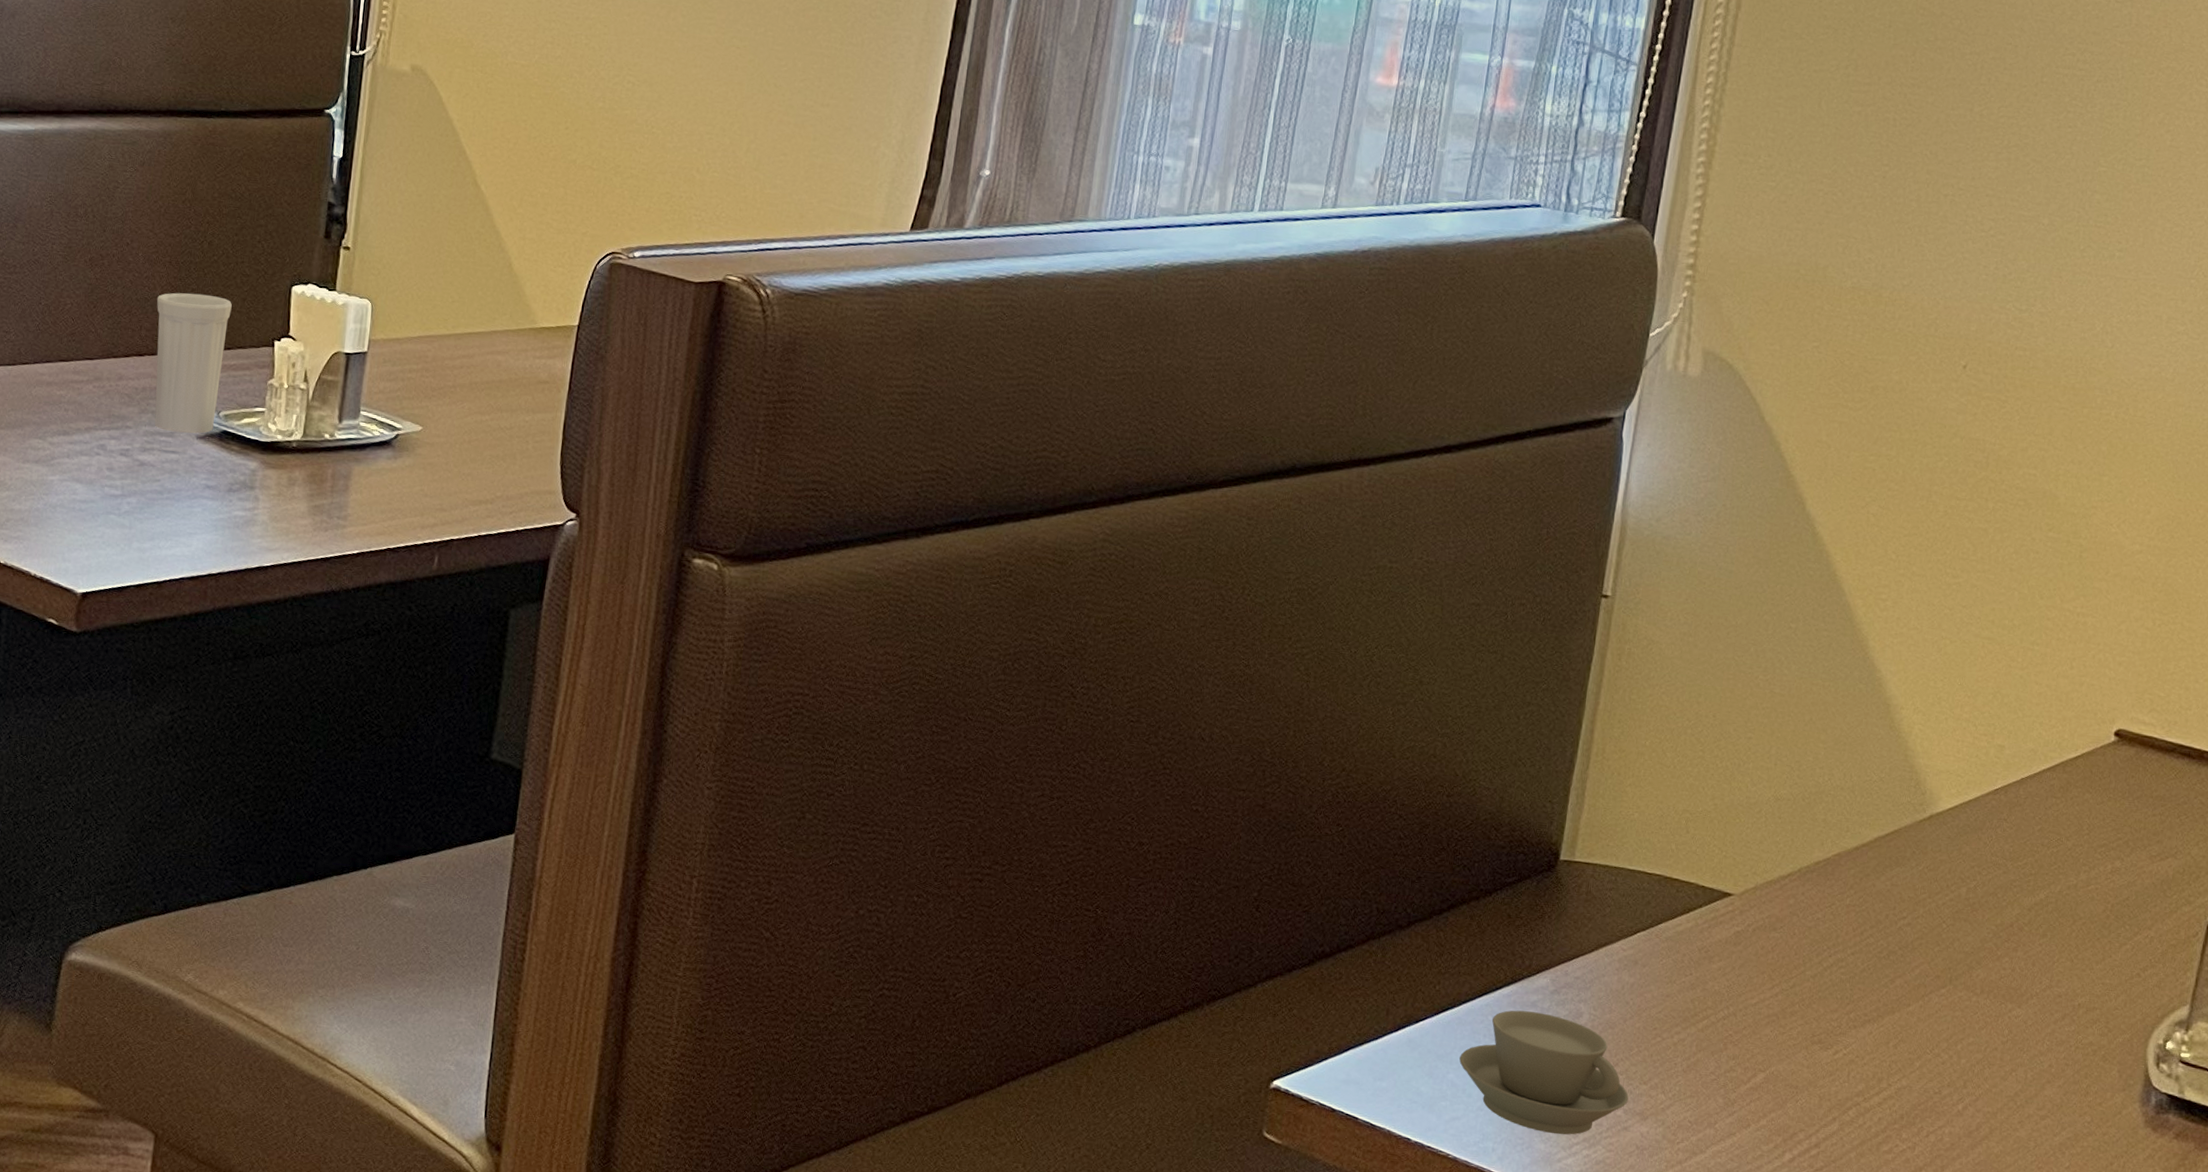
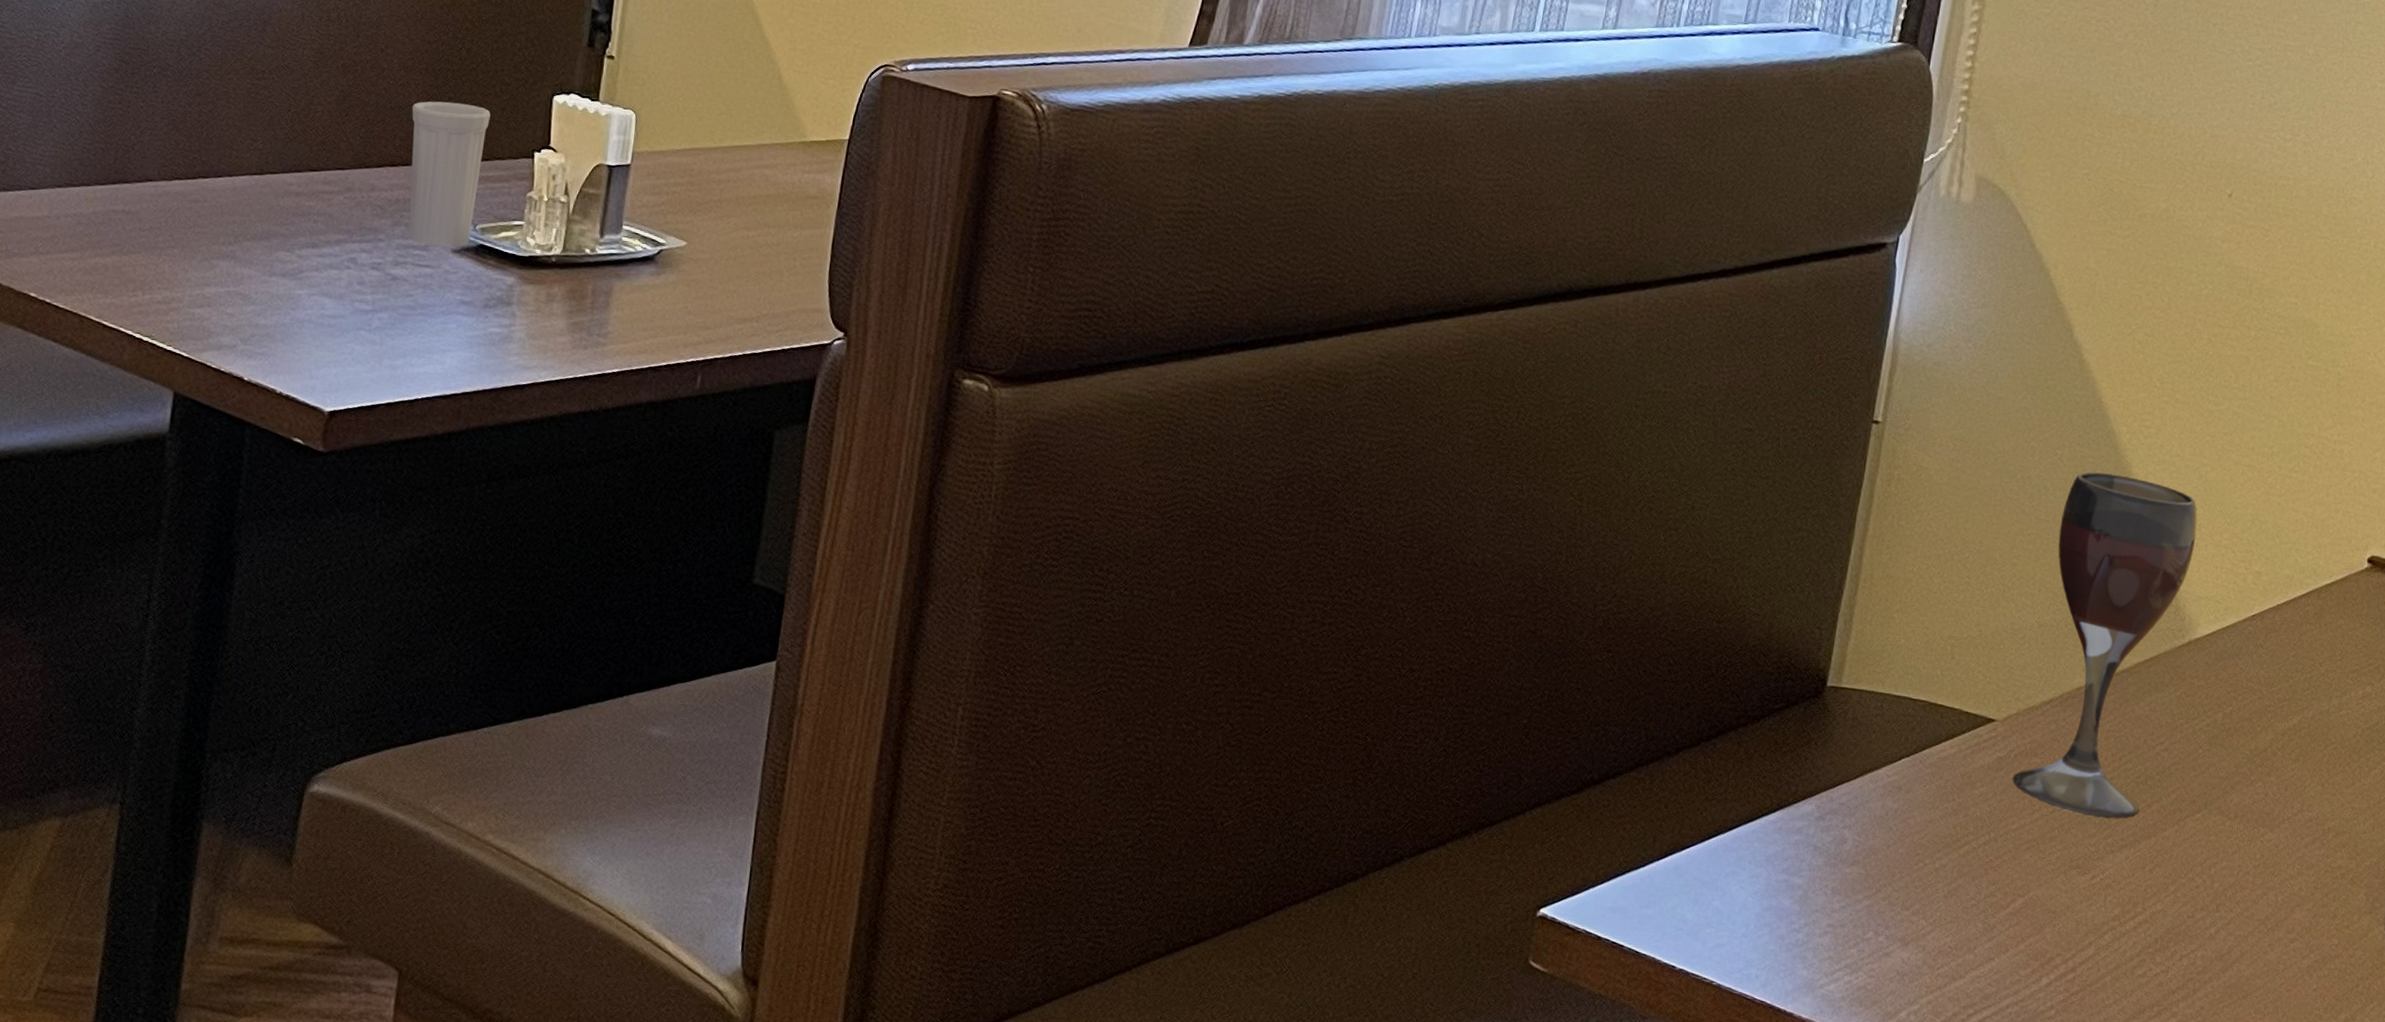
cup: present [1459,1010,1629,1135] -> none [1724,836,1891,961]
cup: none [1750,645,1937,995] -> present [2012,471,2198,820]

